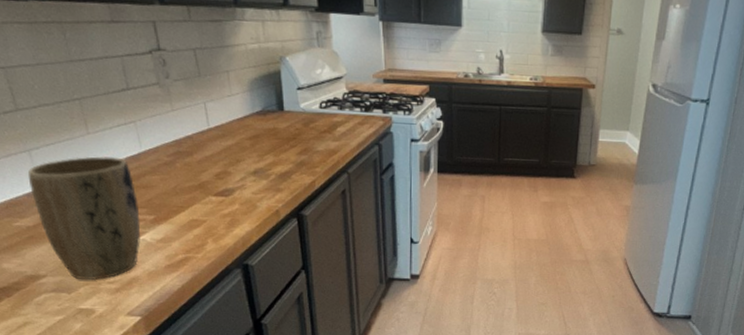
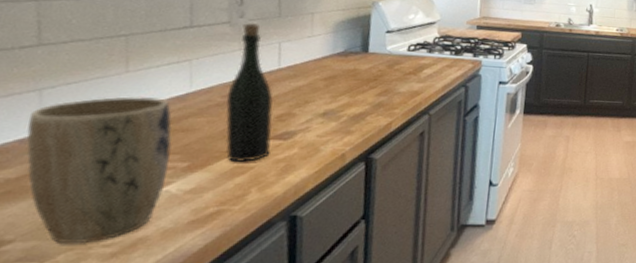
bottle: none [170,82,217,216] -> present [225,22,273,162]

